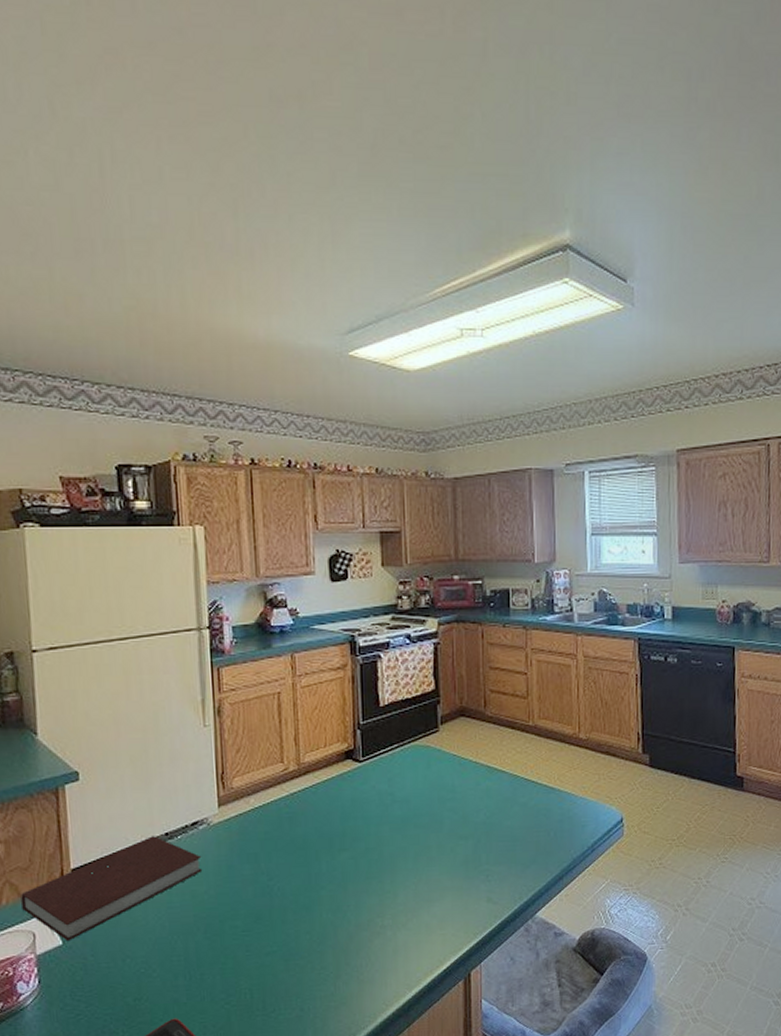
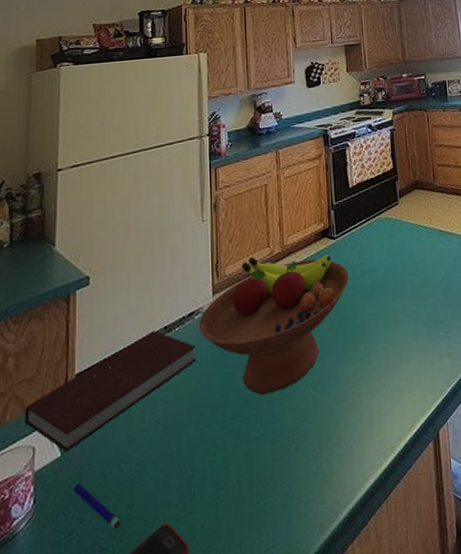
pen: none [78,971,129,1017] -> present [73,482,121,530]
fruit bowl: none [203,771,376,914] -> present [199,255,349,396]

